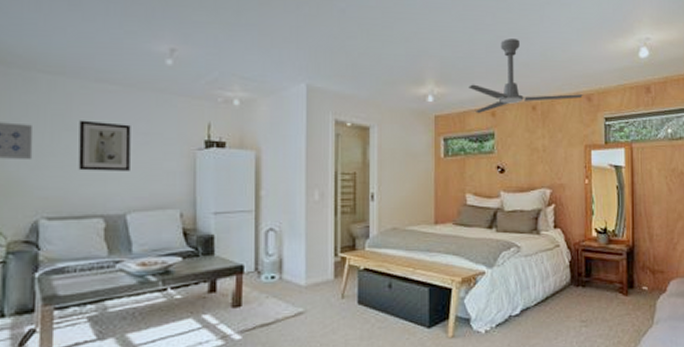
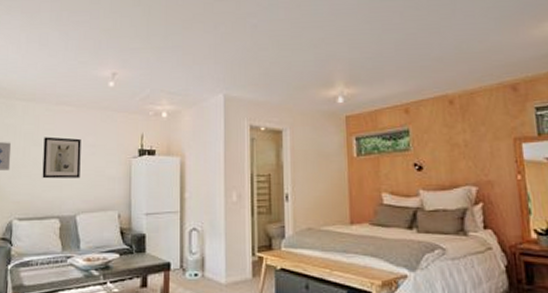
ceiling fan: present [469,38,583,113] -> none [379,35,507,111]

